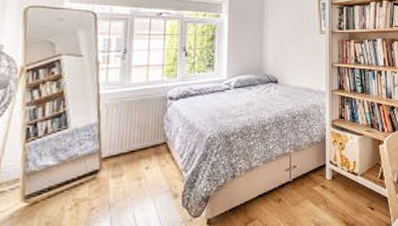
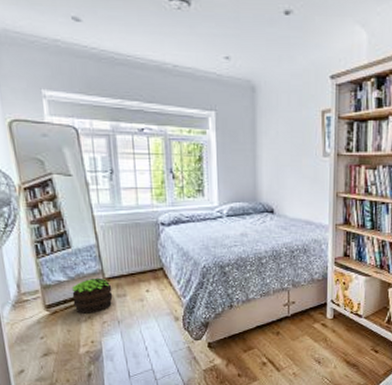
potted plant: none [59,158,108,201] -> present [71,278,113,314]

